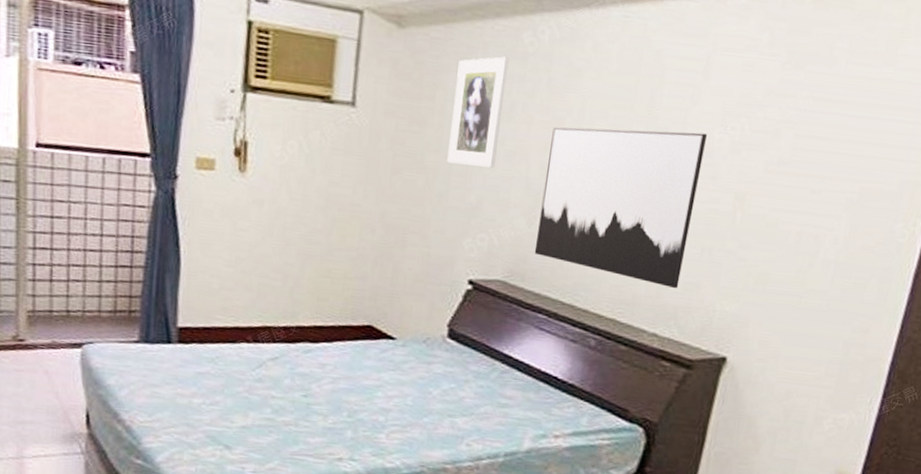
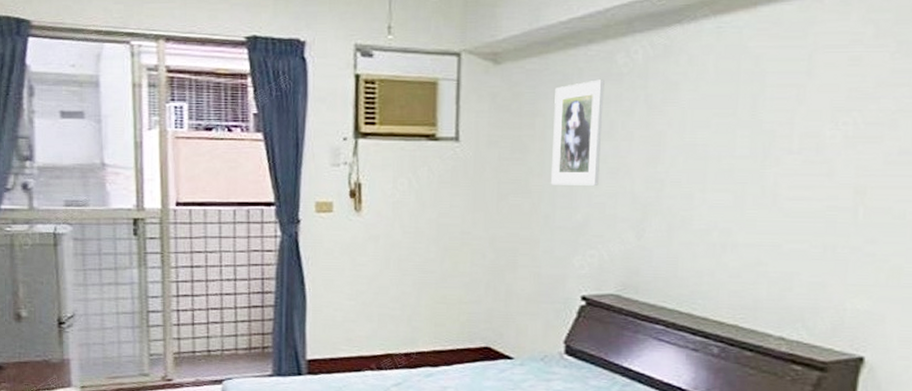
wall art: present [534,126,707,289] -> none [646,131,817,290]

